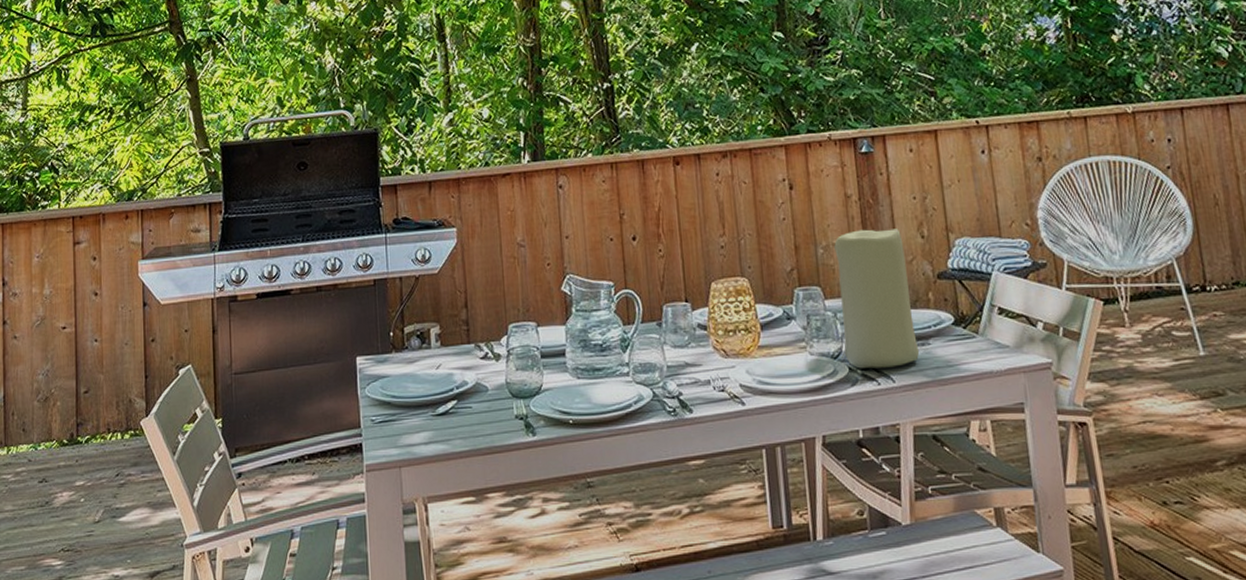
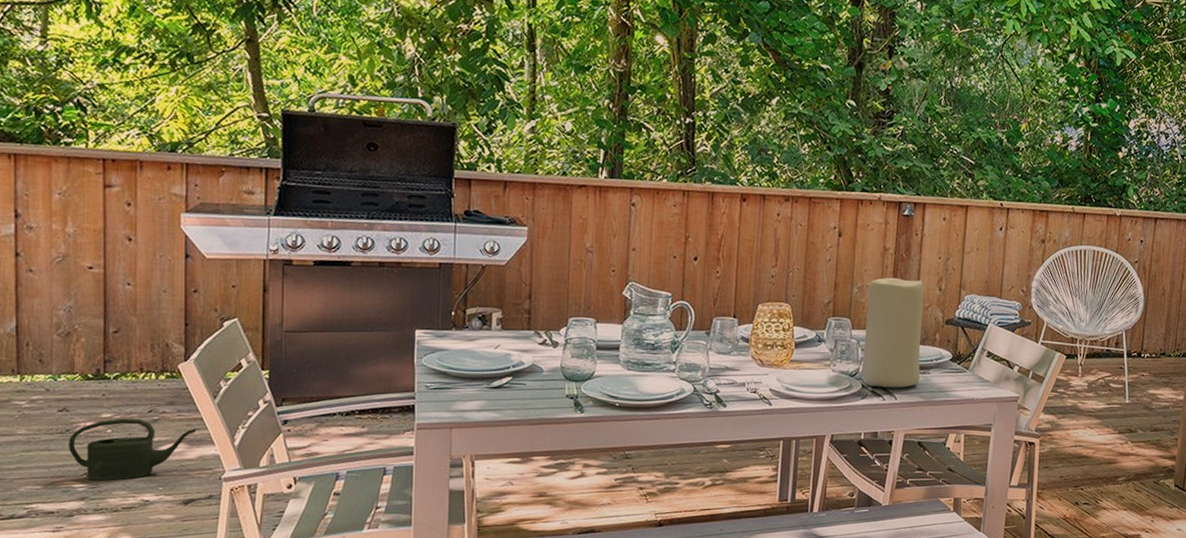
watering can: none [47,484,159,557] -> present [68,418,197,481]

